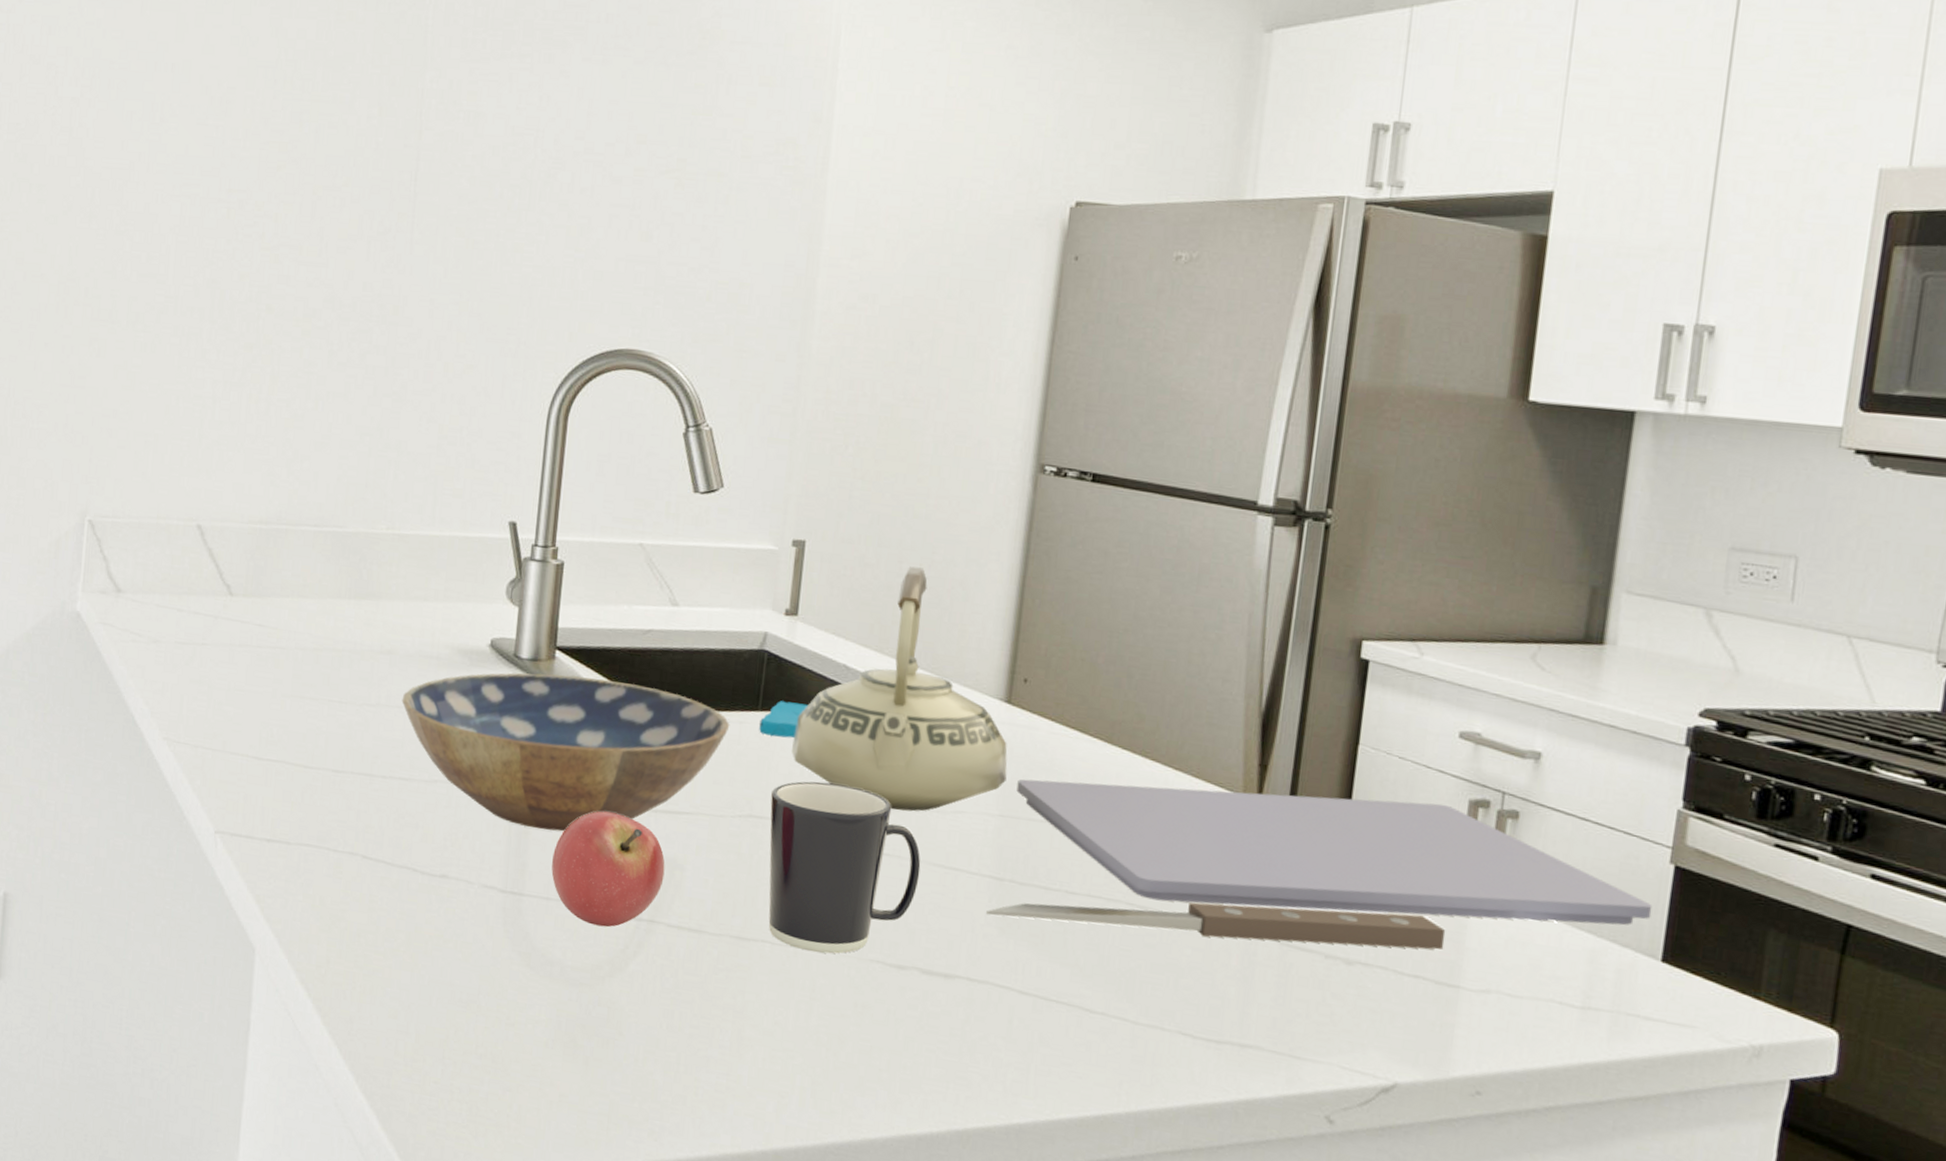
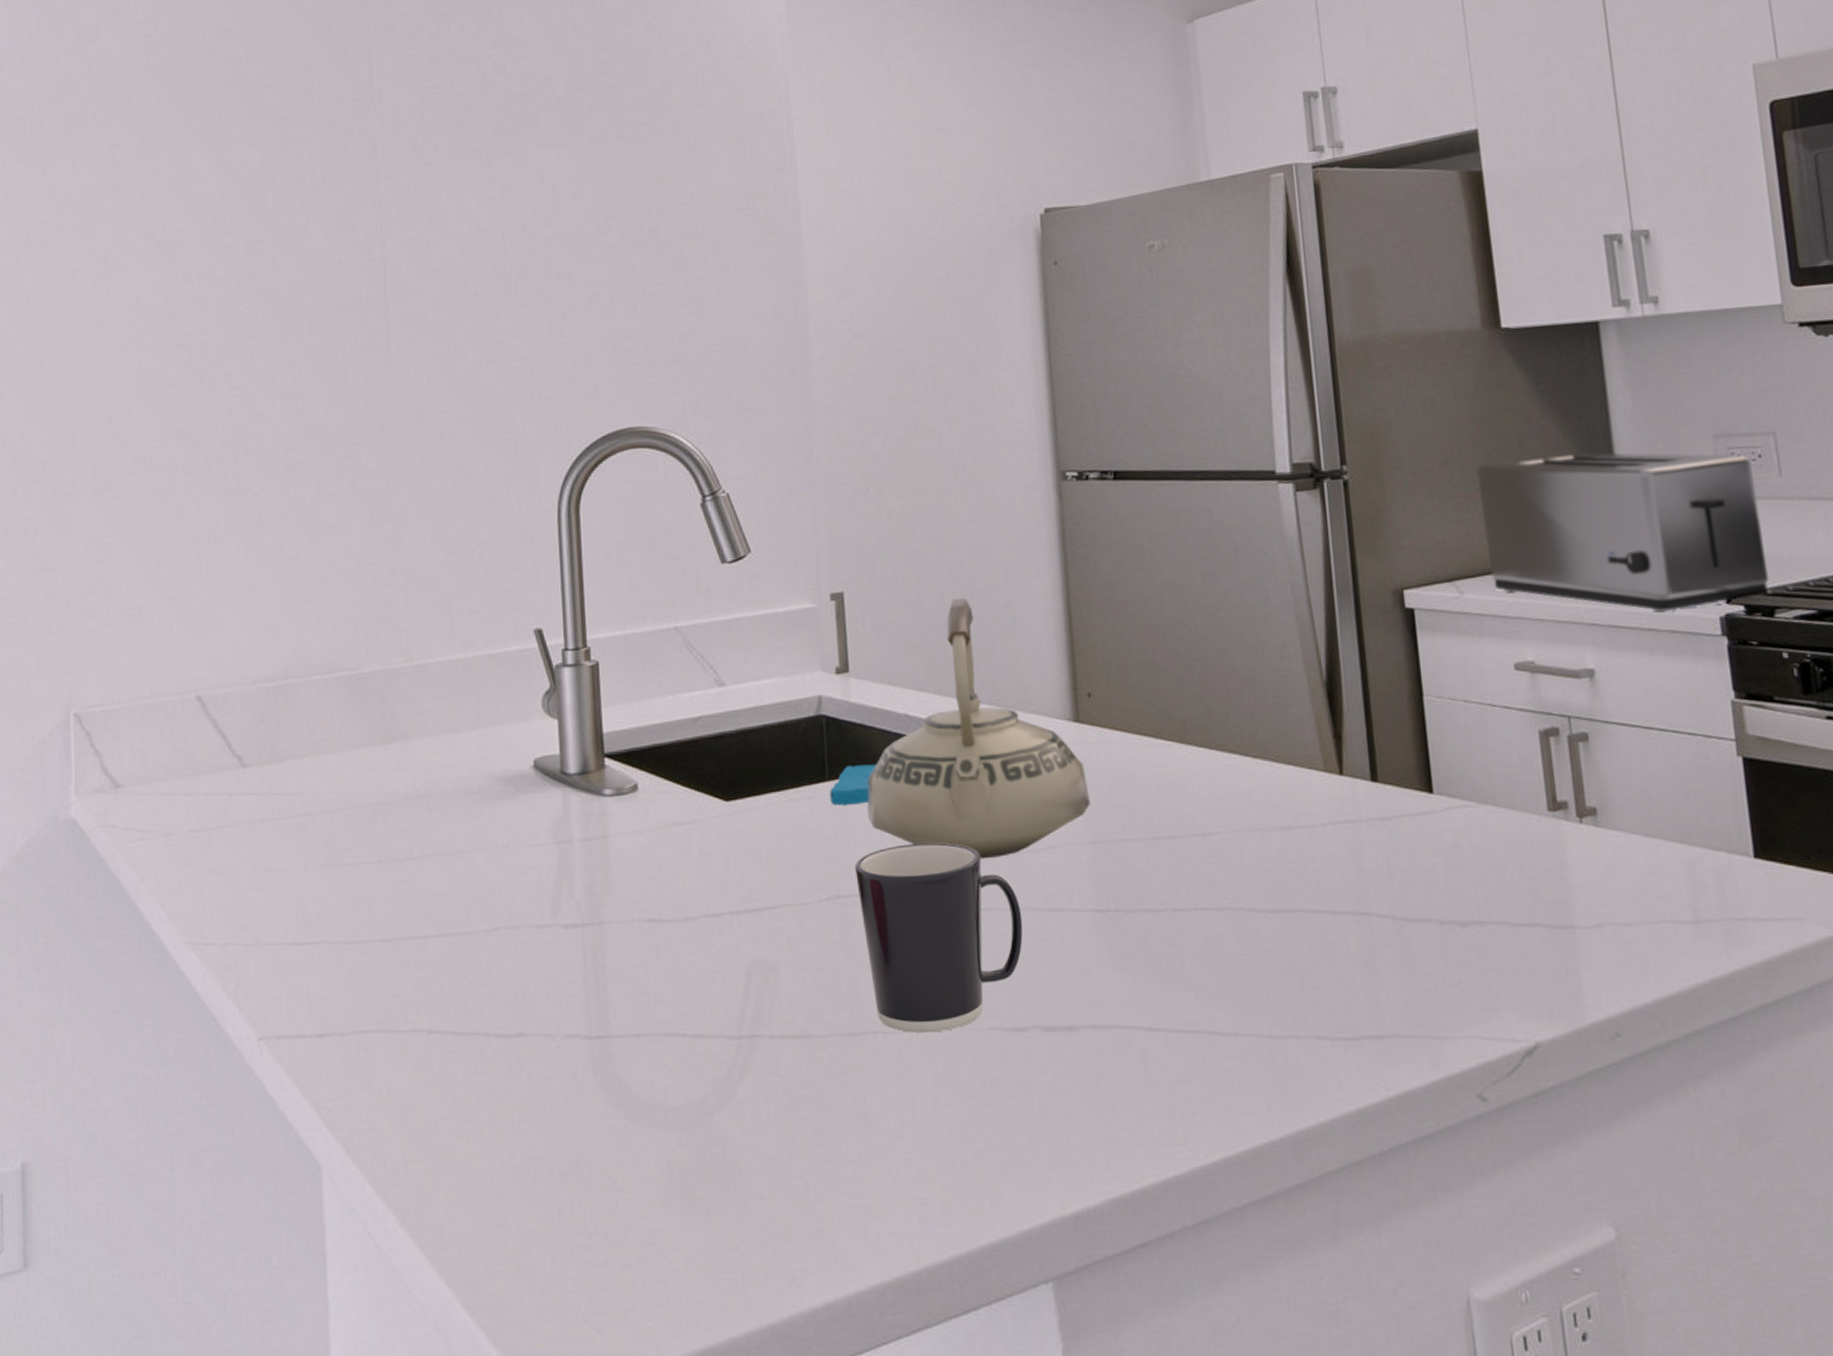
bowl: present [401,673,730,831] -> none [447,778,800,960]
fruit: present [551,811,665,928] -> none [635,923,759,1055]
kitchen knife: present [986,902,1446,950] -> none [1097,860,1550,952]
cutting board: present [1016,779,1653,926] -> none [1102,740,1734,900]
toaster: none [1455,533,1764,715] -> present [1476,452,1769,612]

